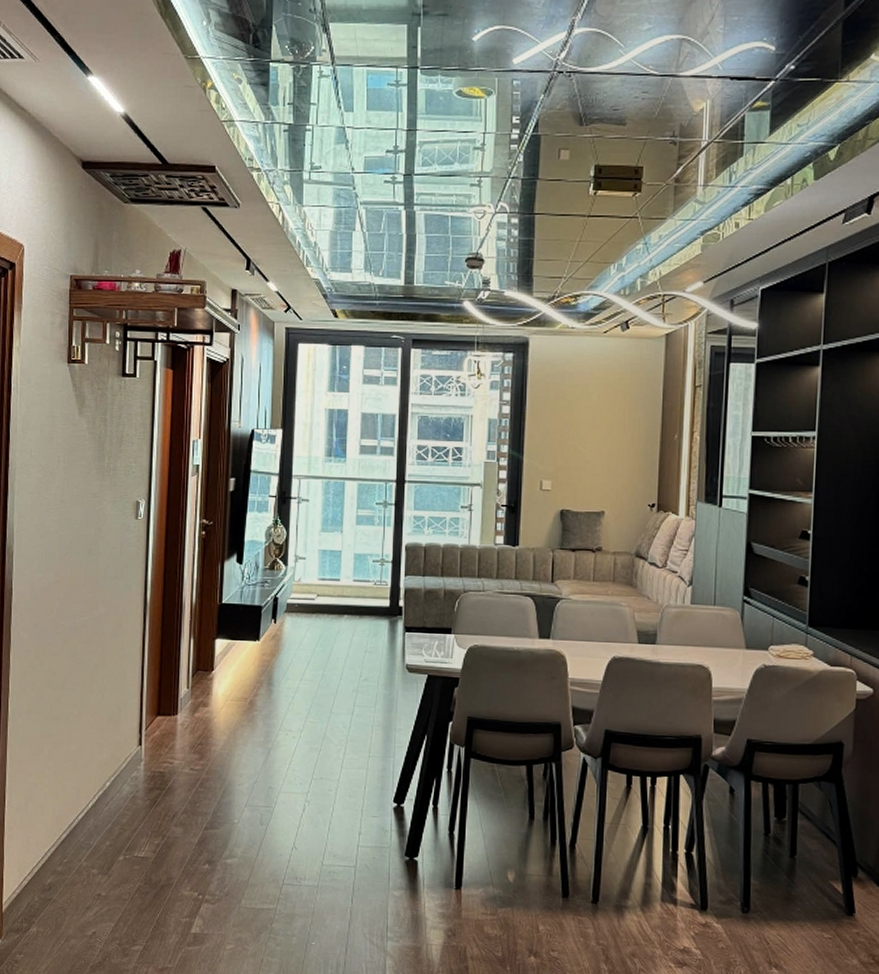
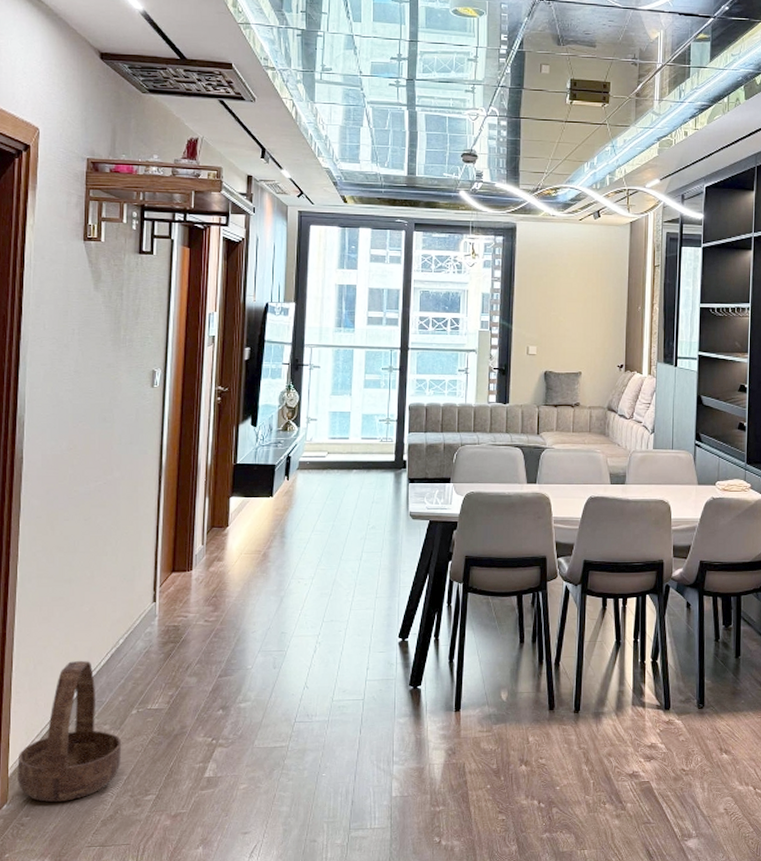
basket: none [11,800,110,943] -> present [17,660,122,803]

